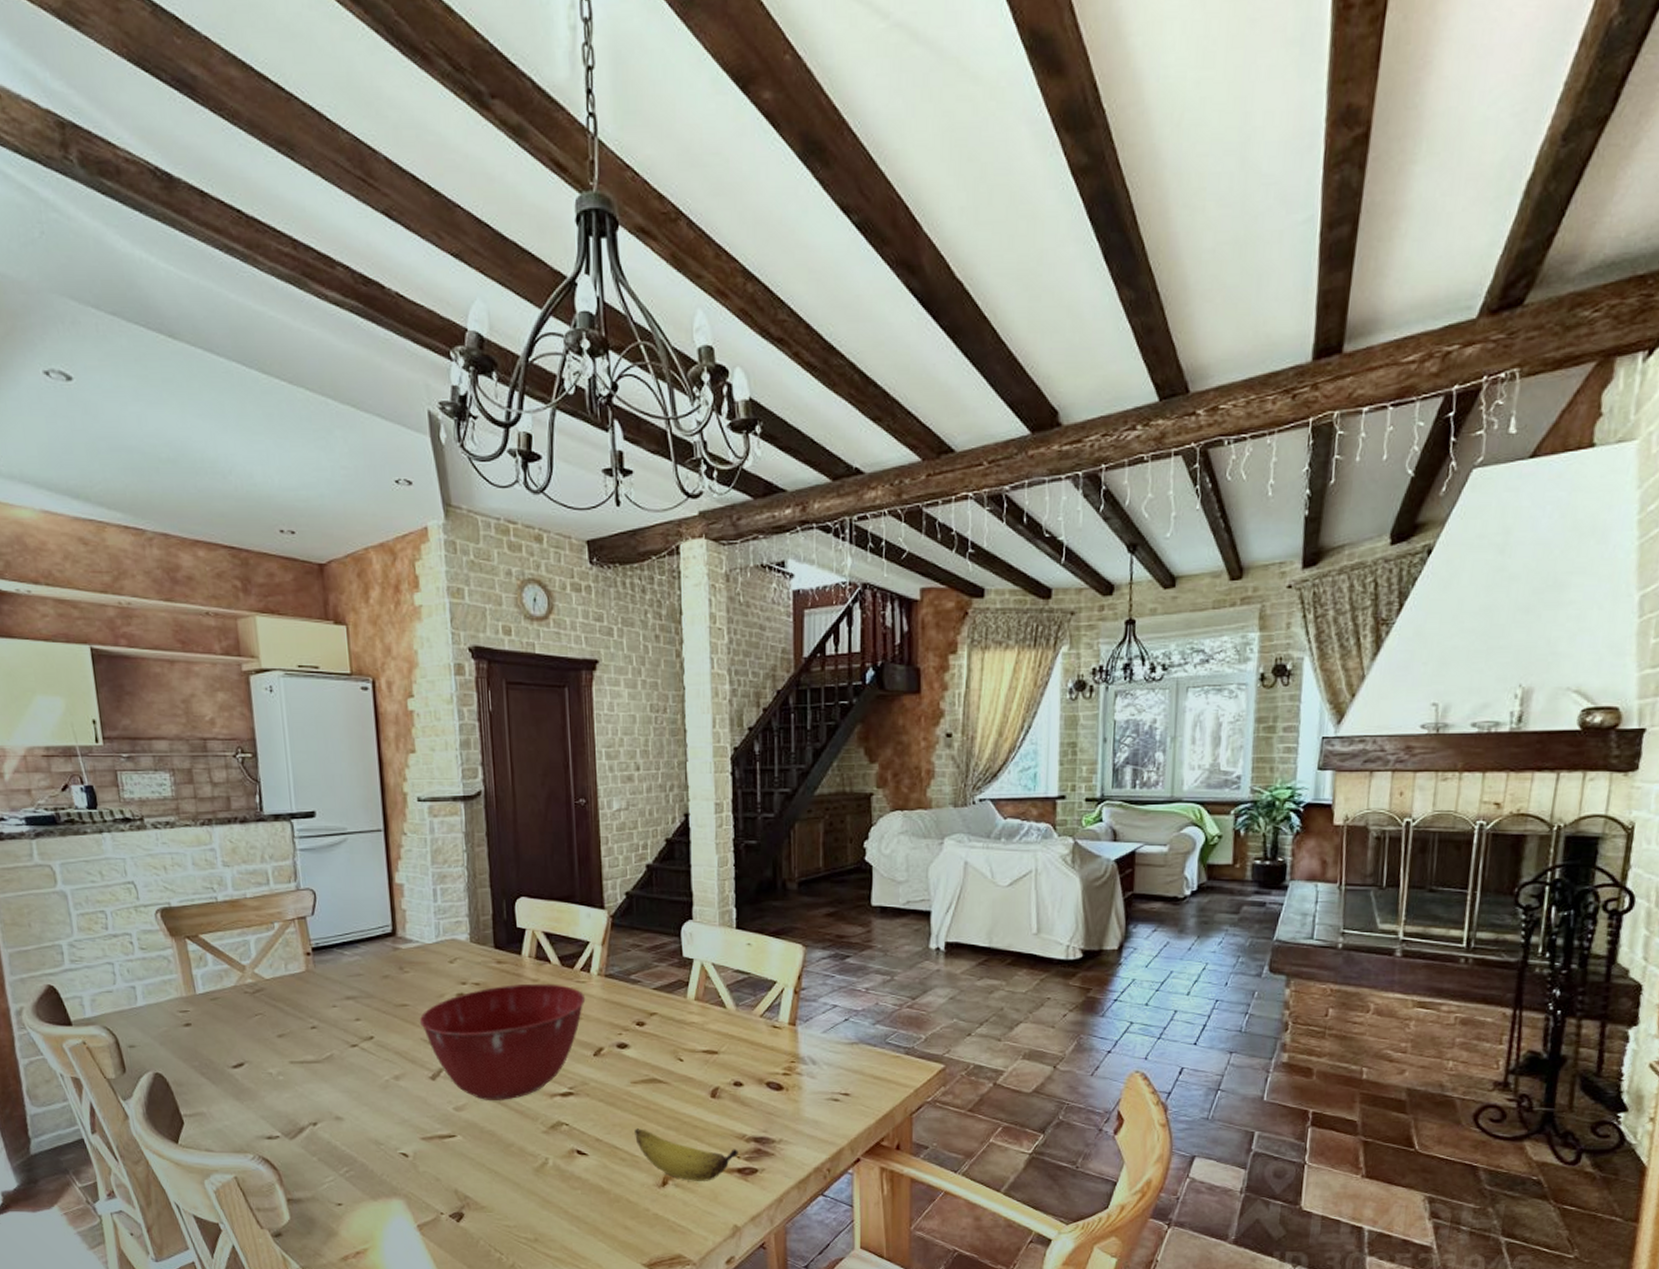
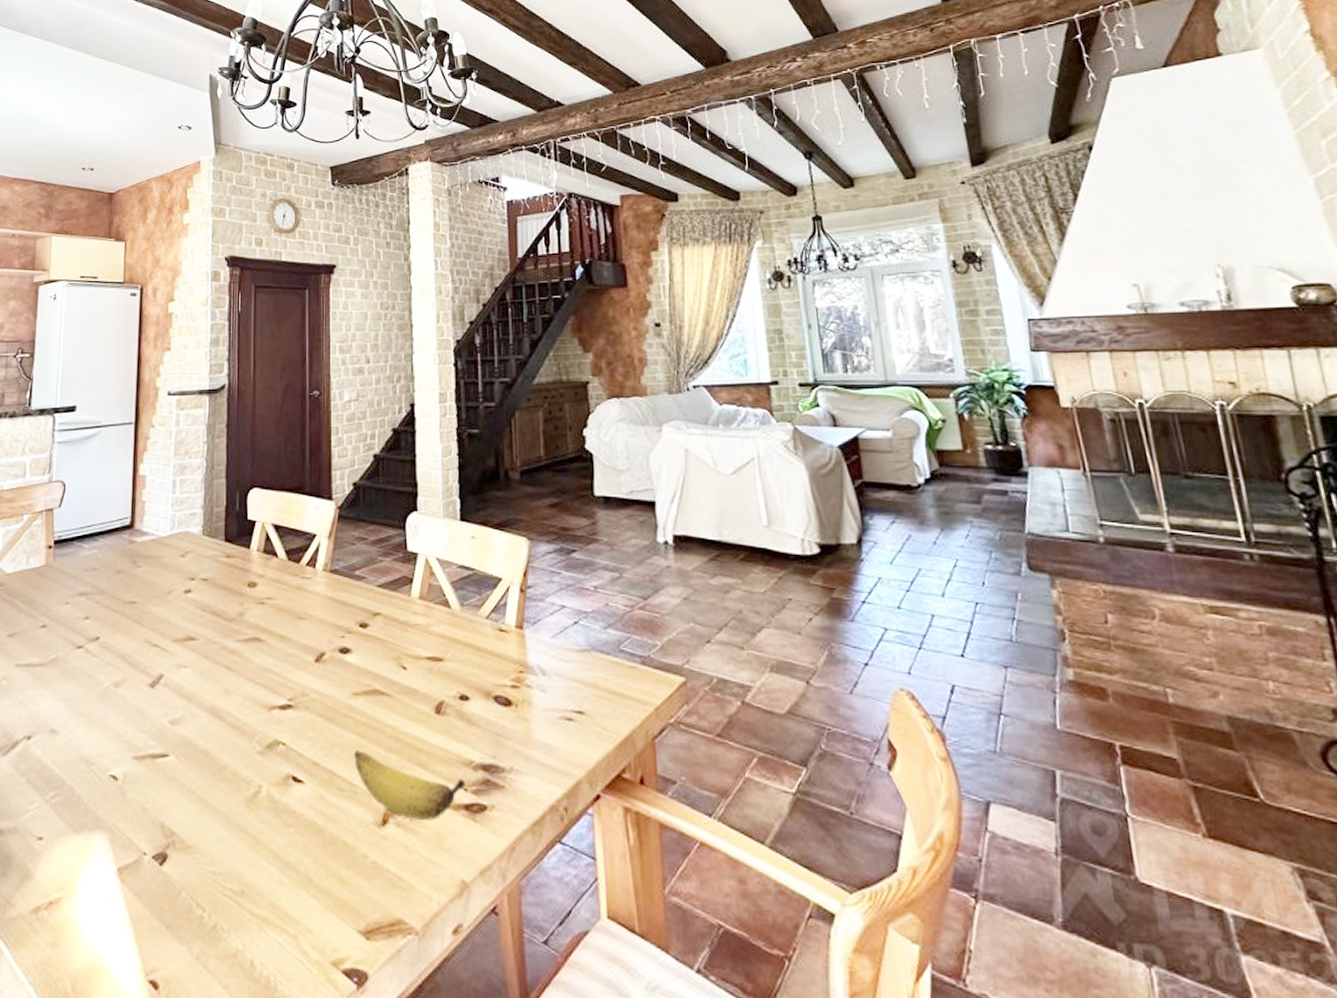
mixing bowl: present [419,983,586,1100] -> none [145,579,310,713]

